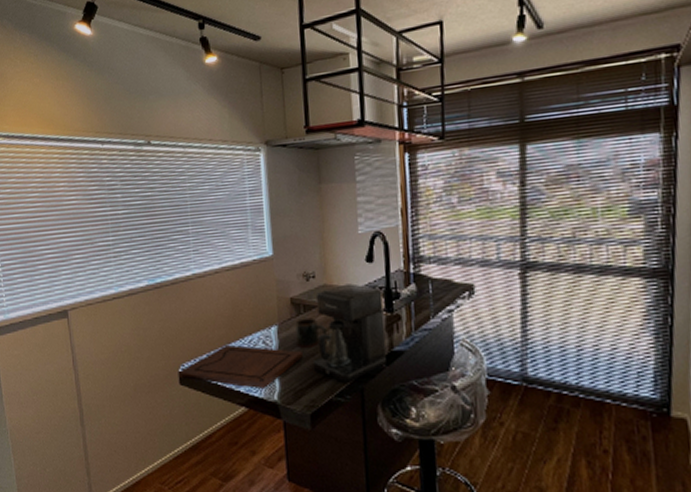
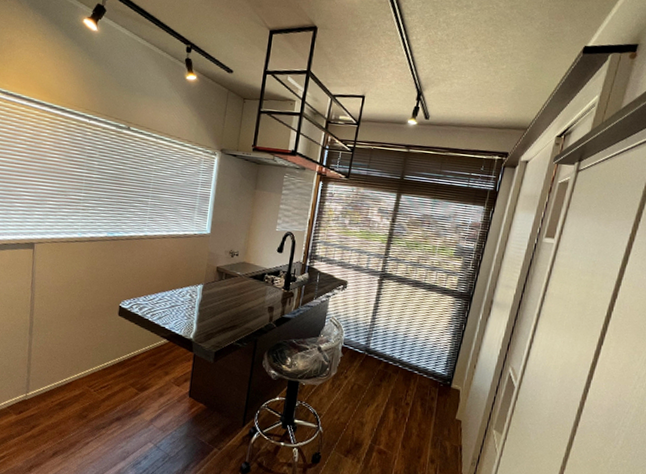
cutting board: present [178,344,303,388] -> none [118,292,218,328]
mug: present [295,317,328,348] -> none [215,283,240,305]
coffee maker: present [312,283,388,383] -> none [223,264,284,334]

